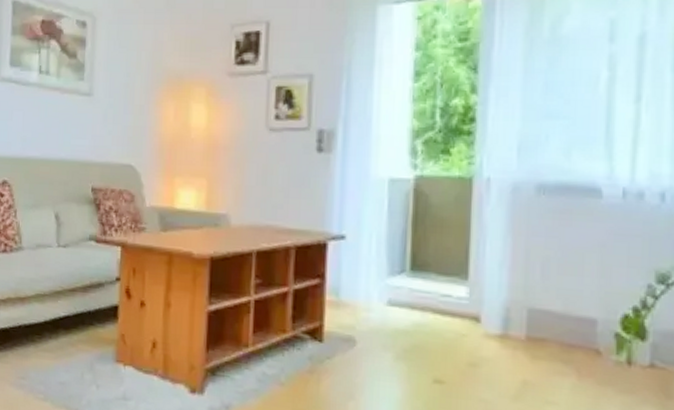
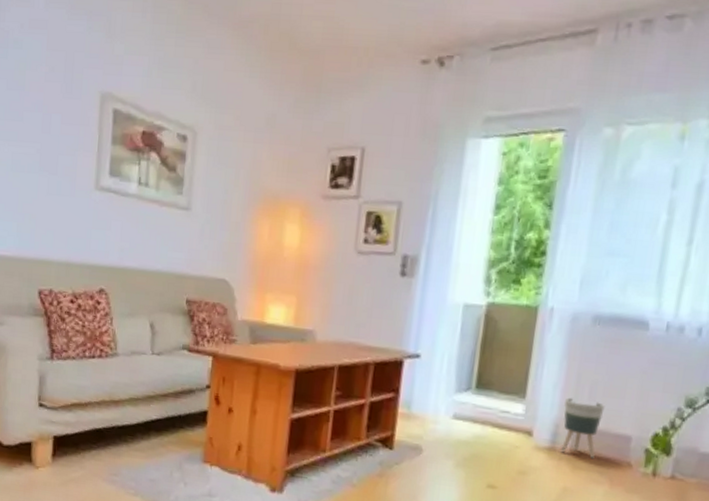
planter: none [514,277,561,347] -> present [559,397,605,460]

